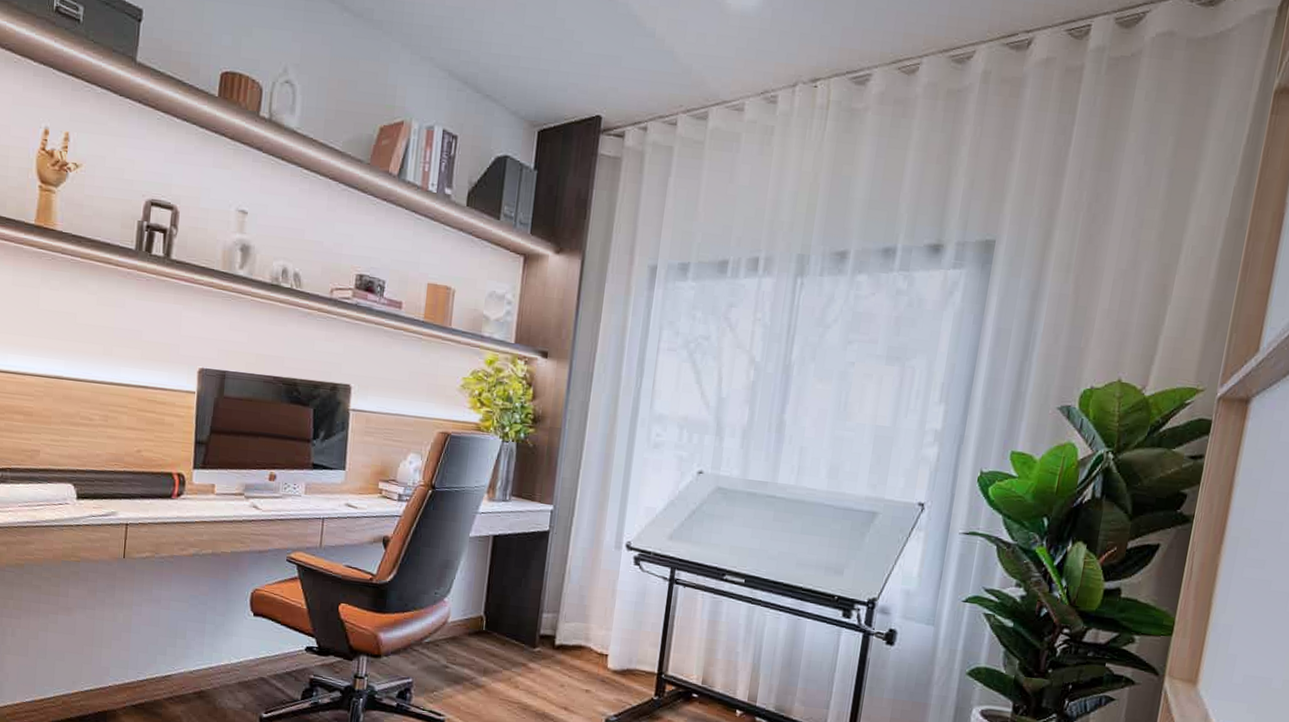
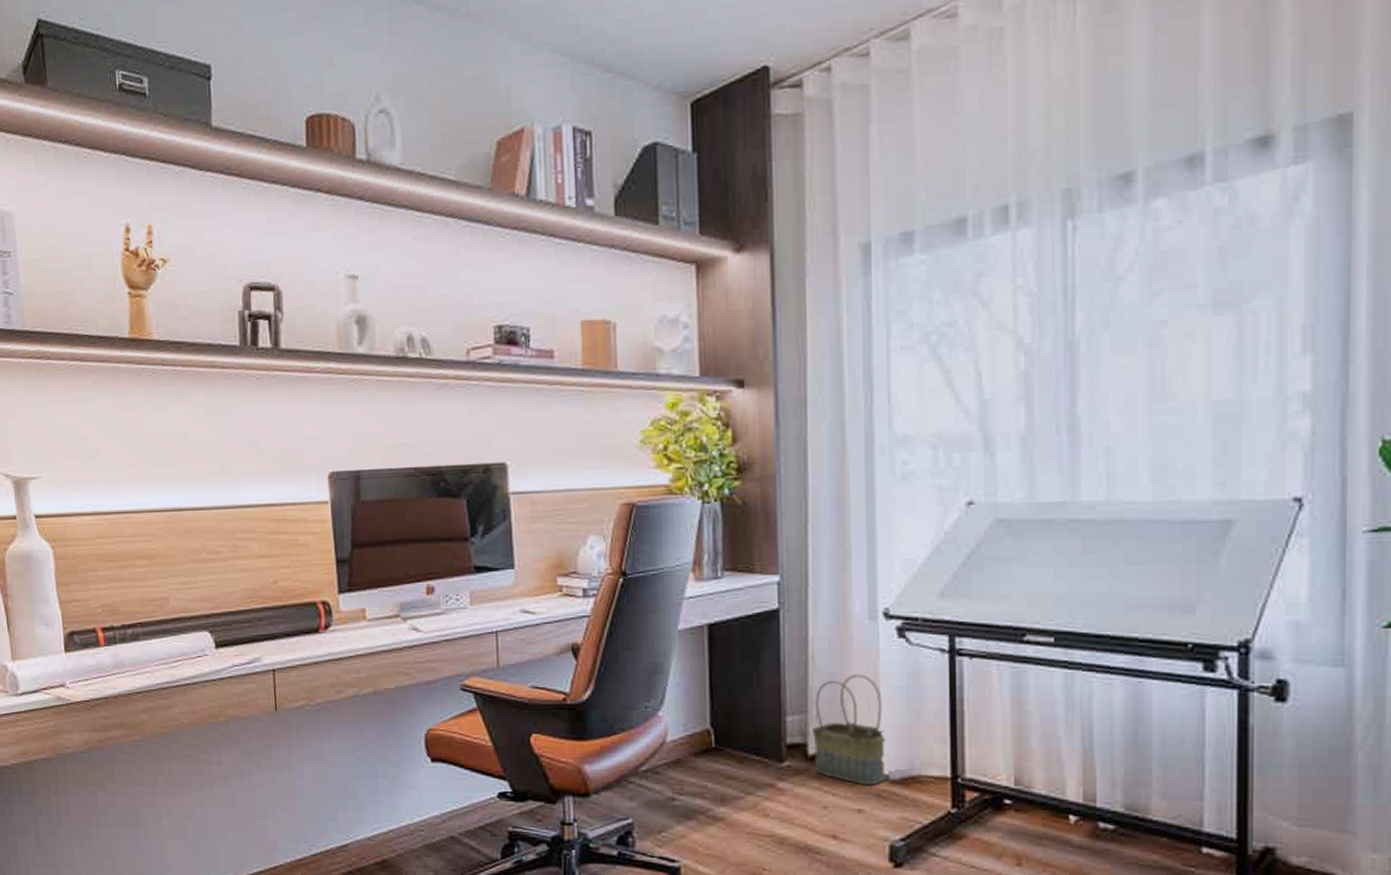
basket: none [558,587,616,673] -> present [813,673,890,786]

